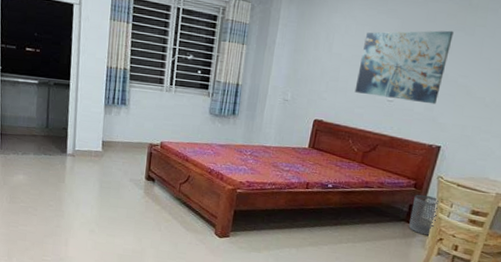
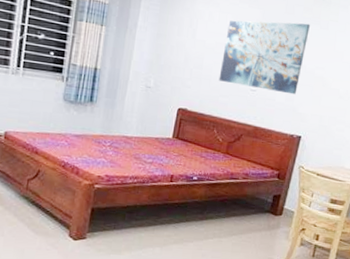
waste bin: present [409,194,438,236] -> none [273,184,300,226]

